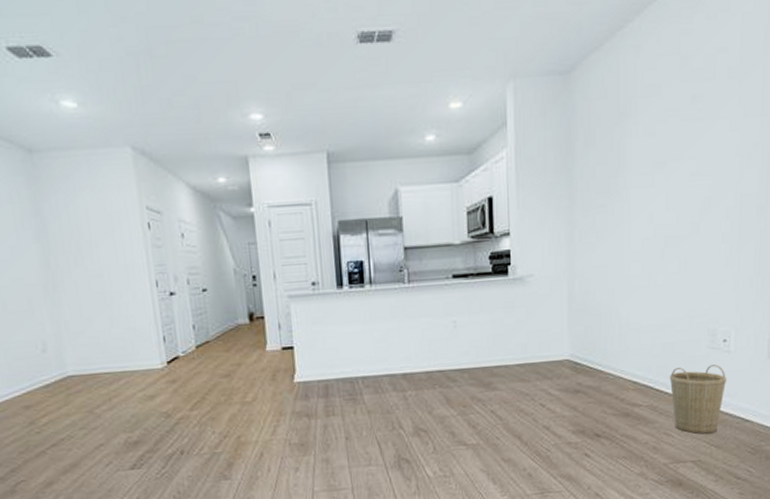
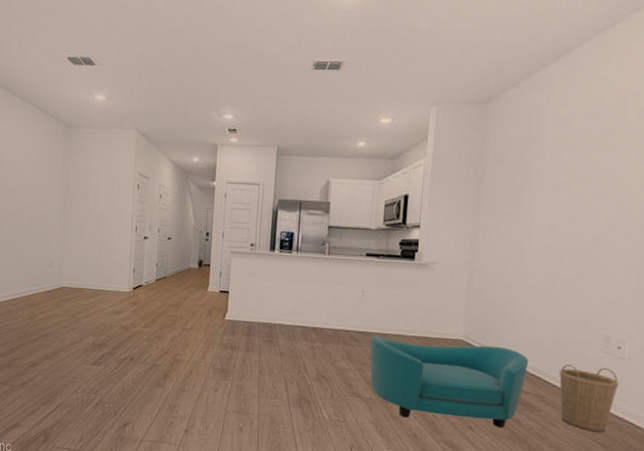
dog bed: none [469,360,639,458] -> present [369,336,529,428]

